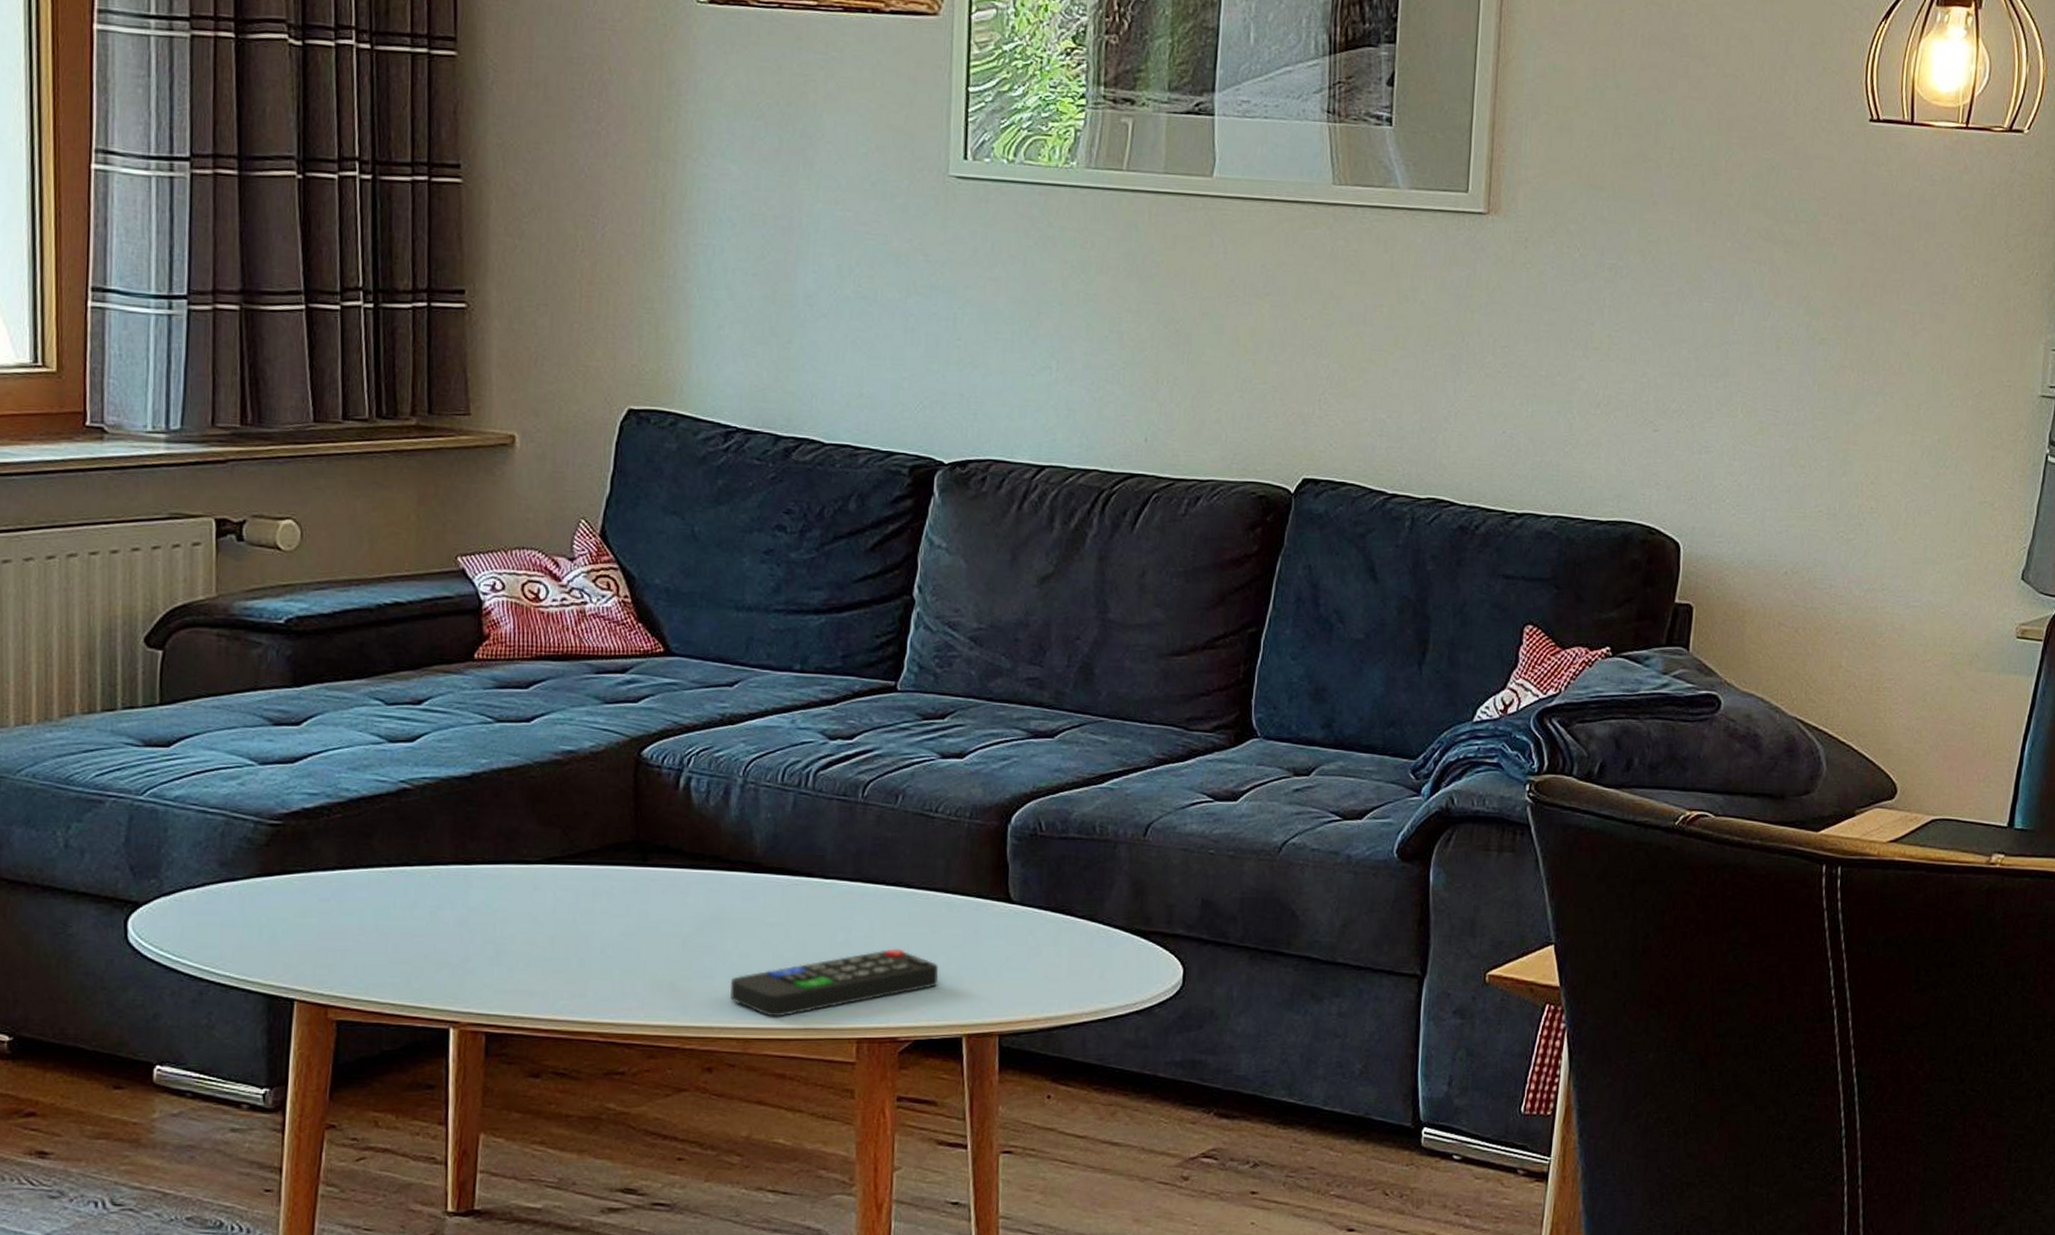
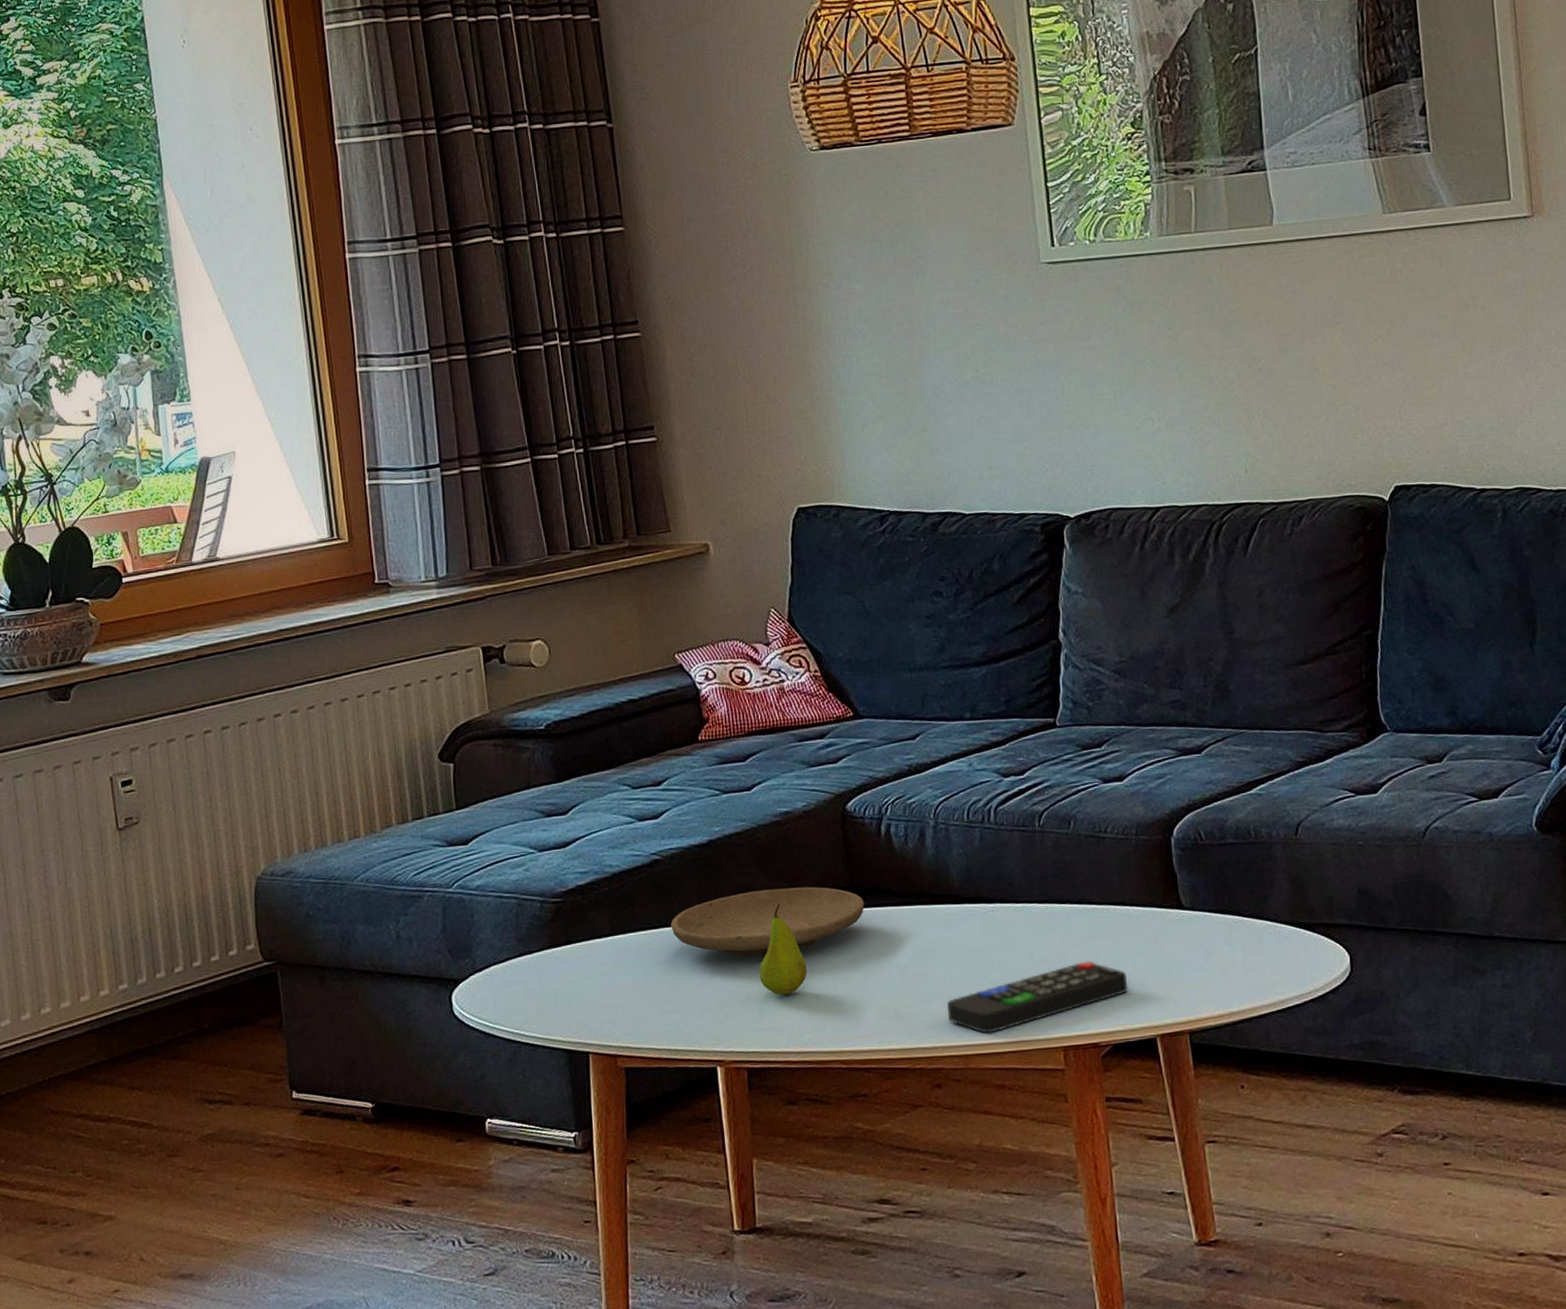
plate: none [413,835,650,910] -> present [670,886,865,958]
fruit: none [514,852,573,956] -> present [759,903,808,996]

